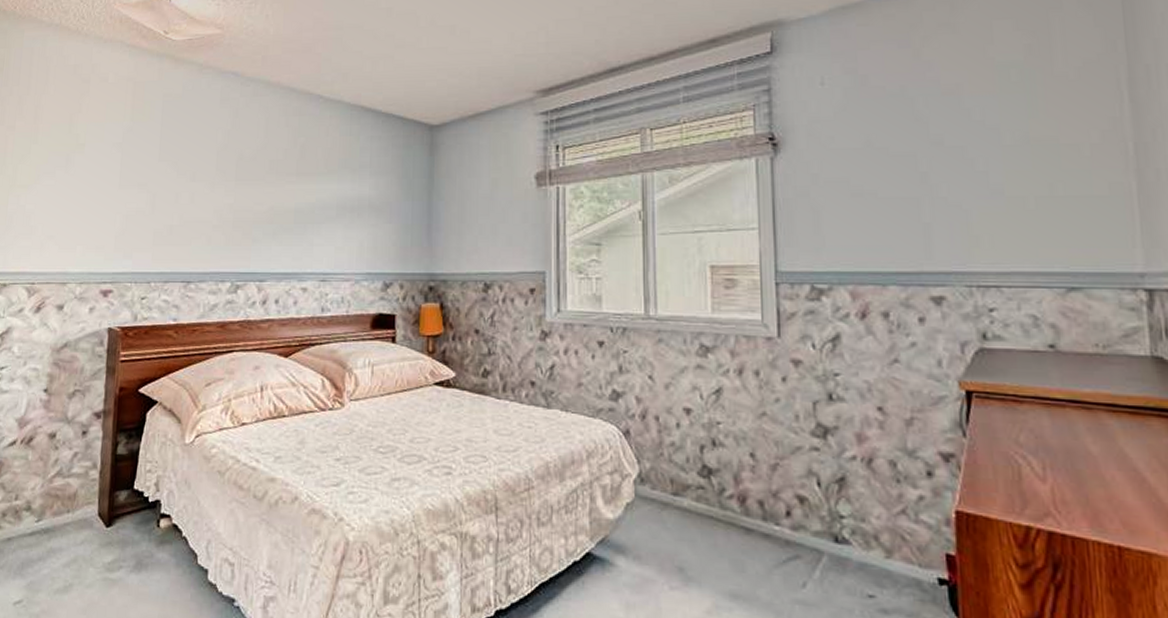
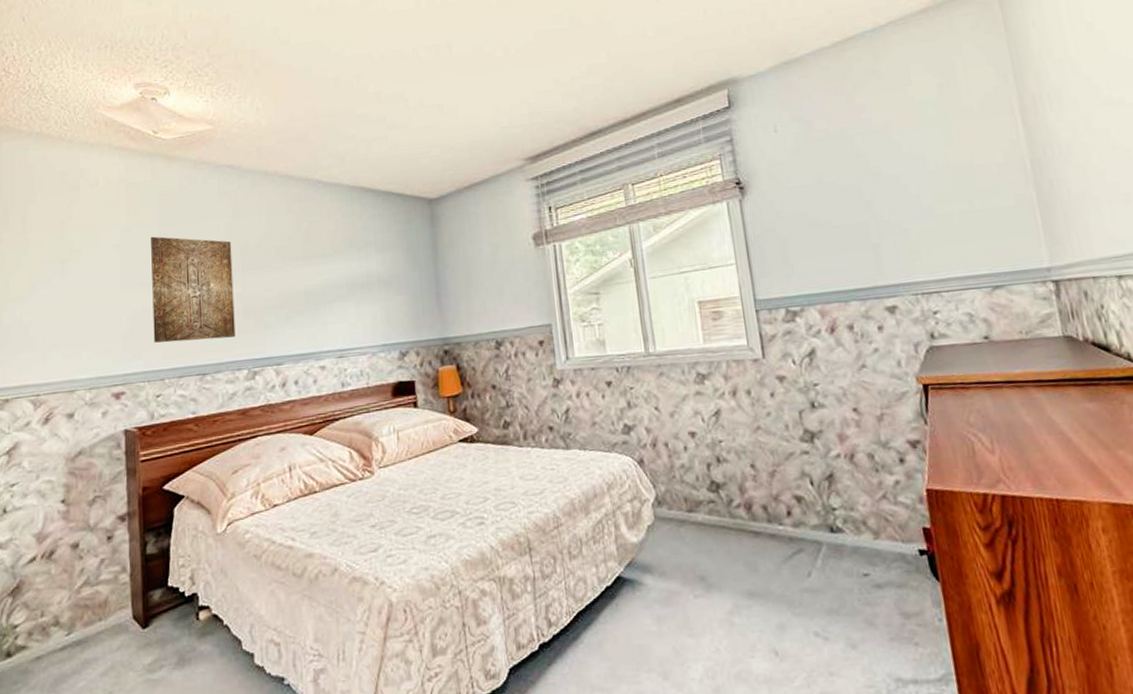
wall art: none [144,137,228,248] -> present [151,236,236,343]

